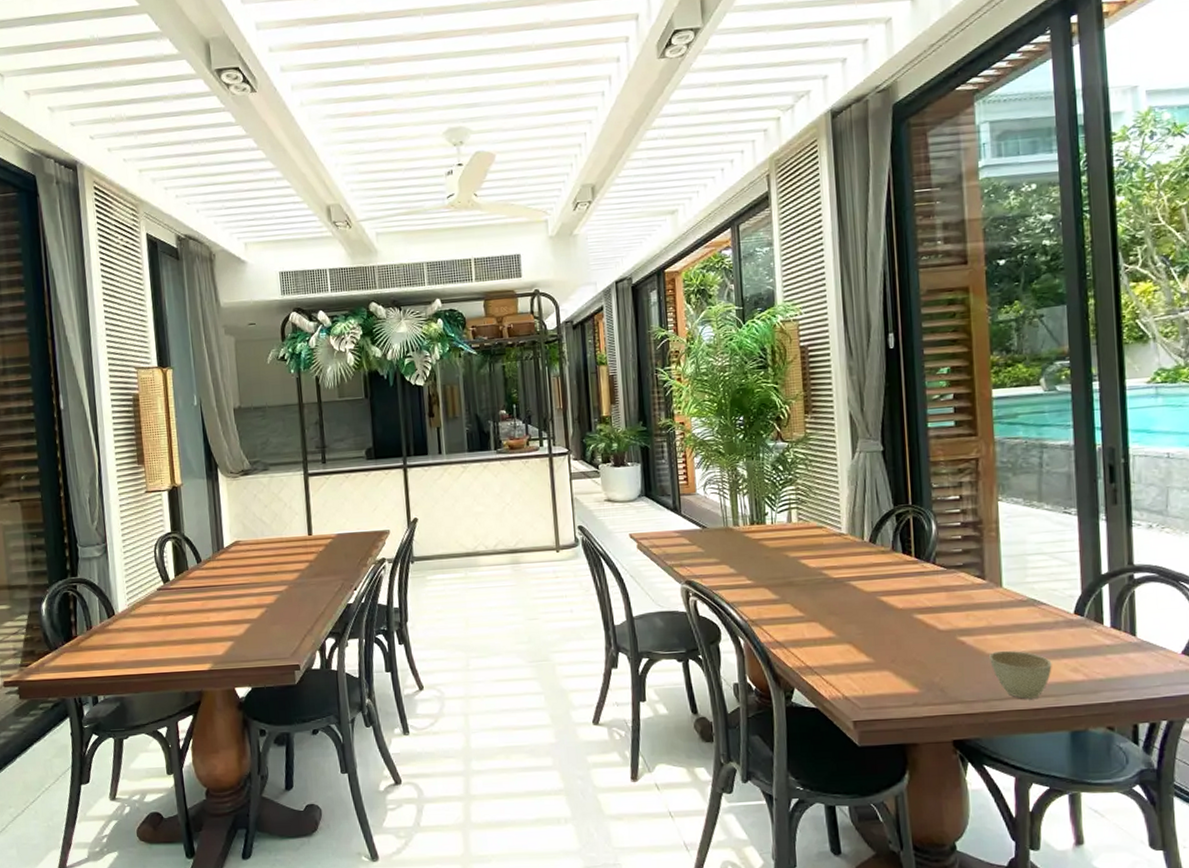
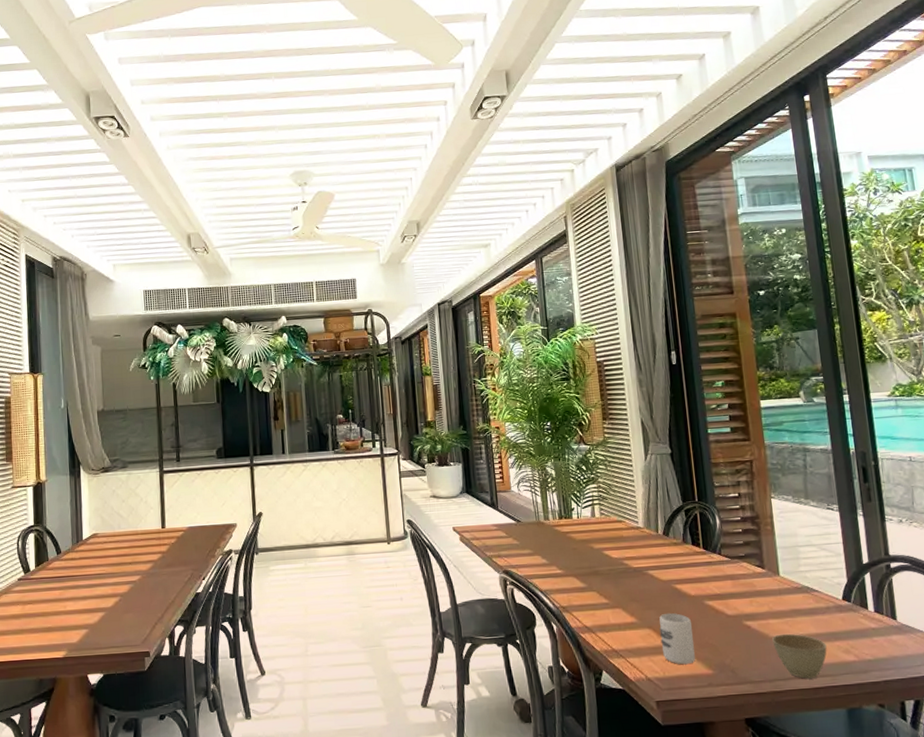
cup: none [860,627,900,683] -> present [659,612,695,665]

